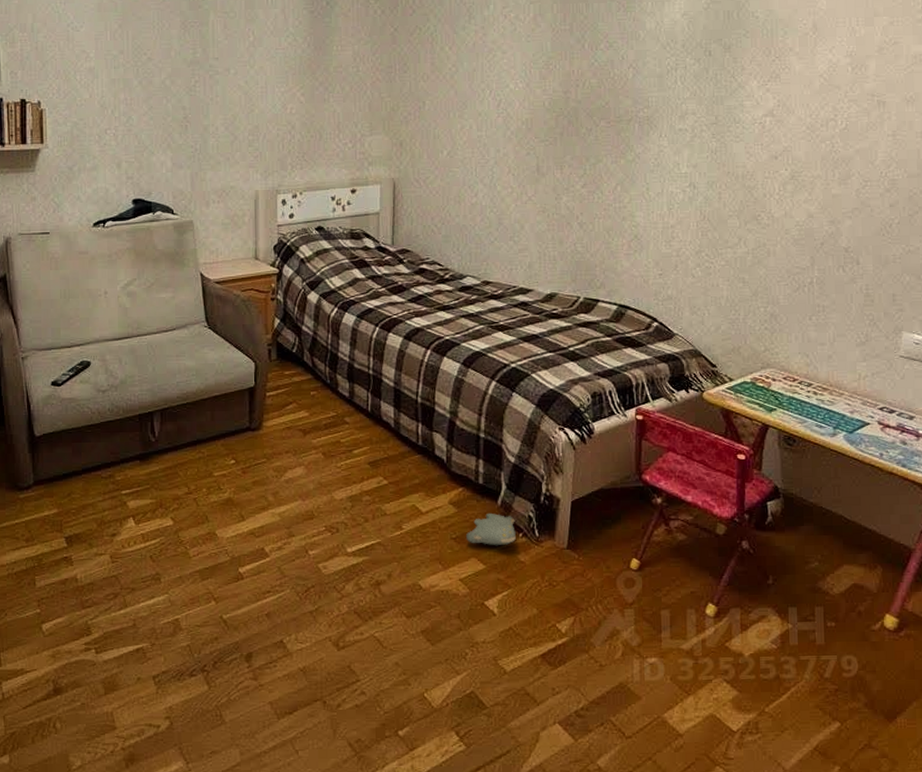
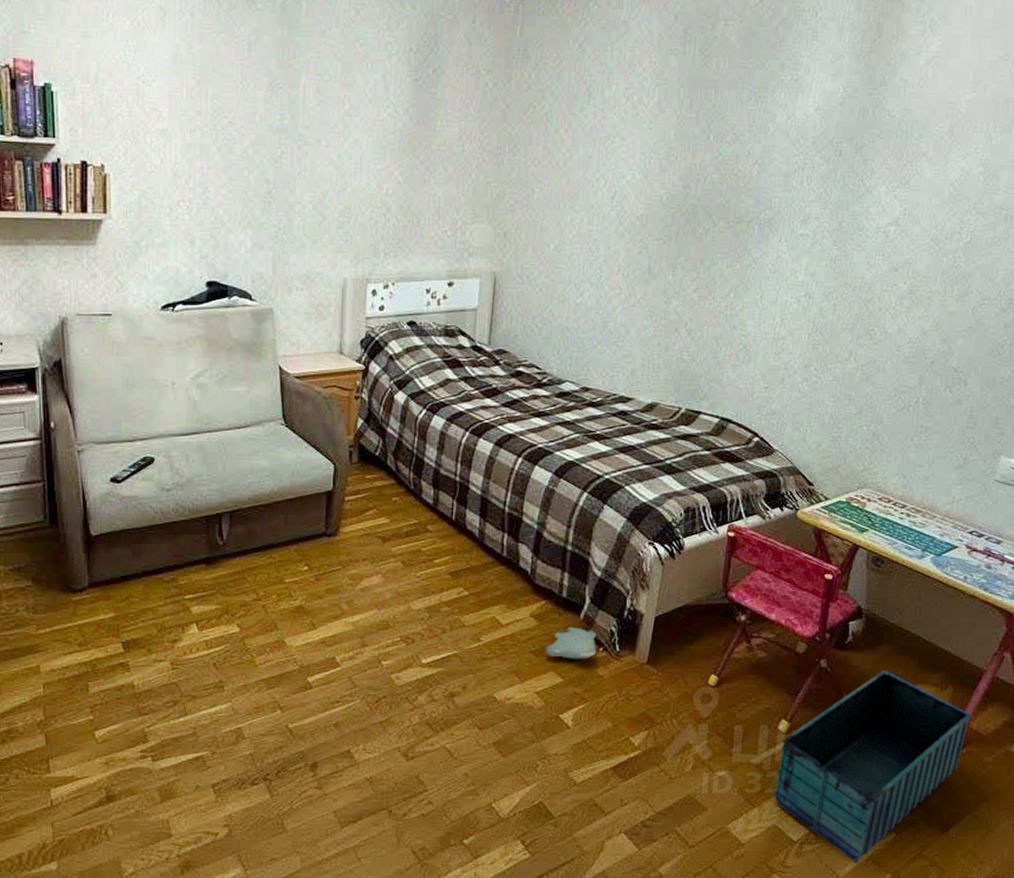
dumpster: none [707,551,905,755] -> present [773,671,971,863]

